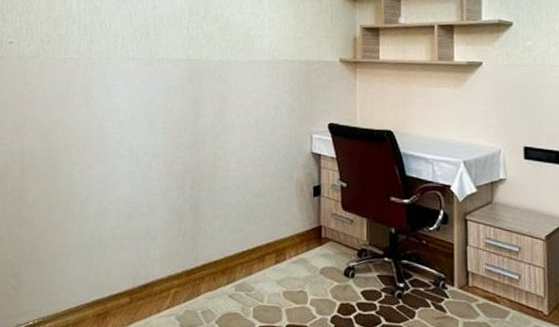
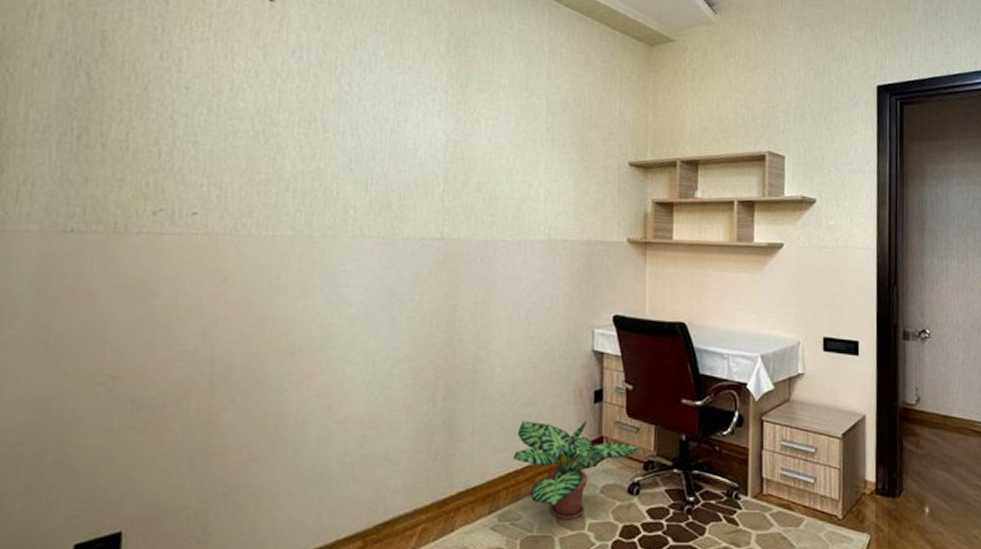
potted plant: none [246,208,355,295] -> present [512,420,641,520]

